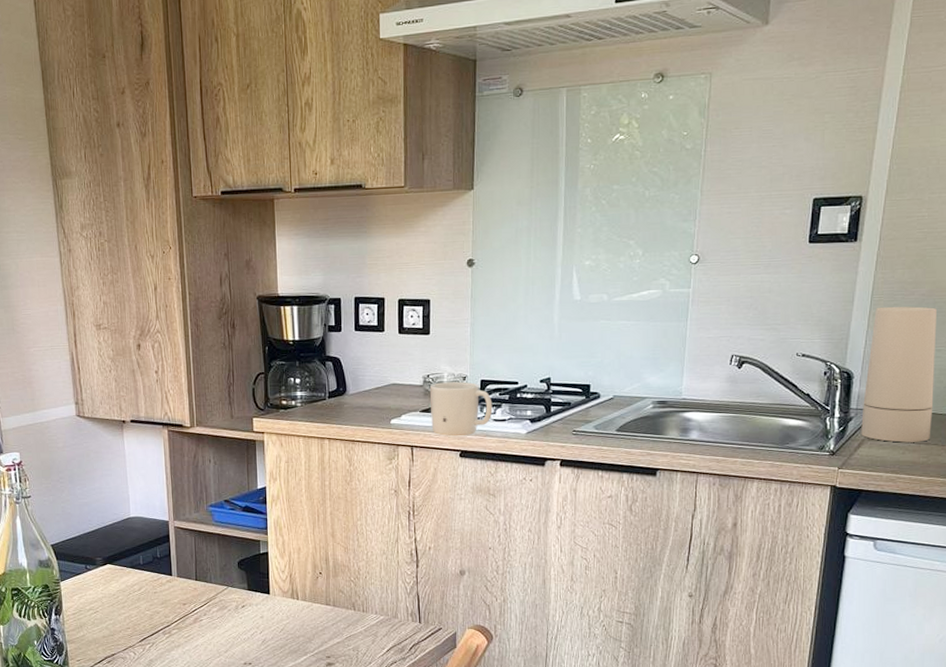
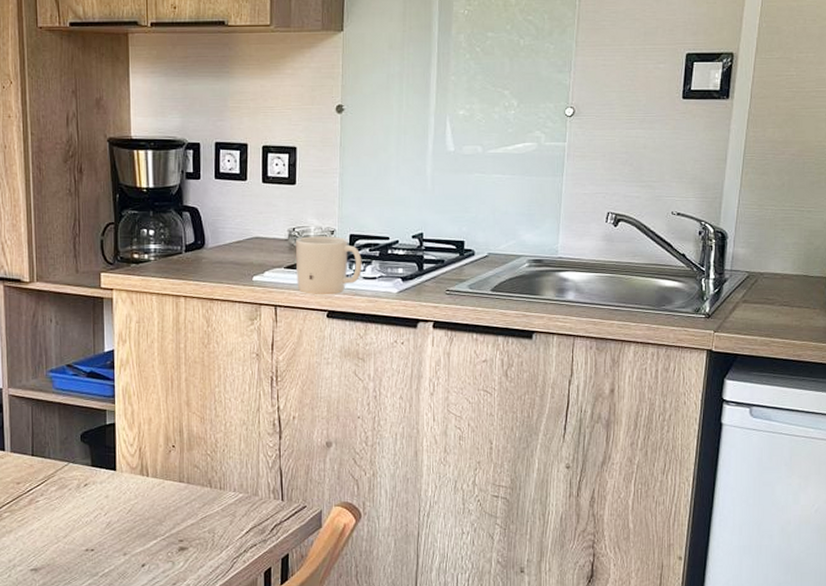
canister: present [861,306,937,443] -> none [736,165,806,305]

